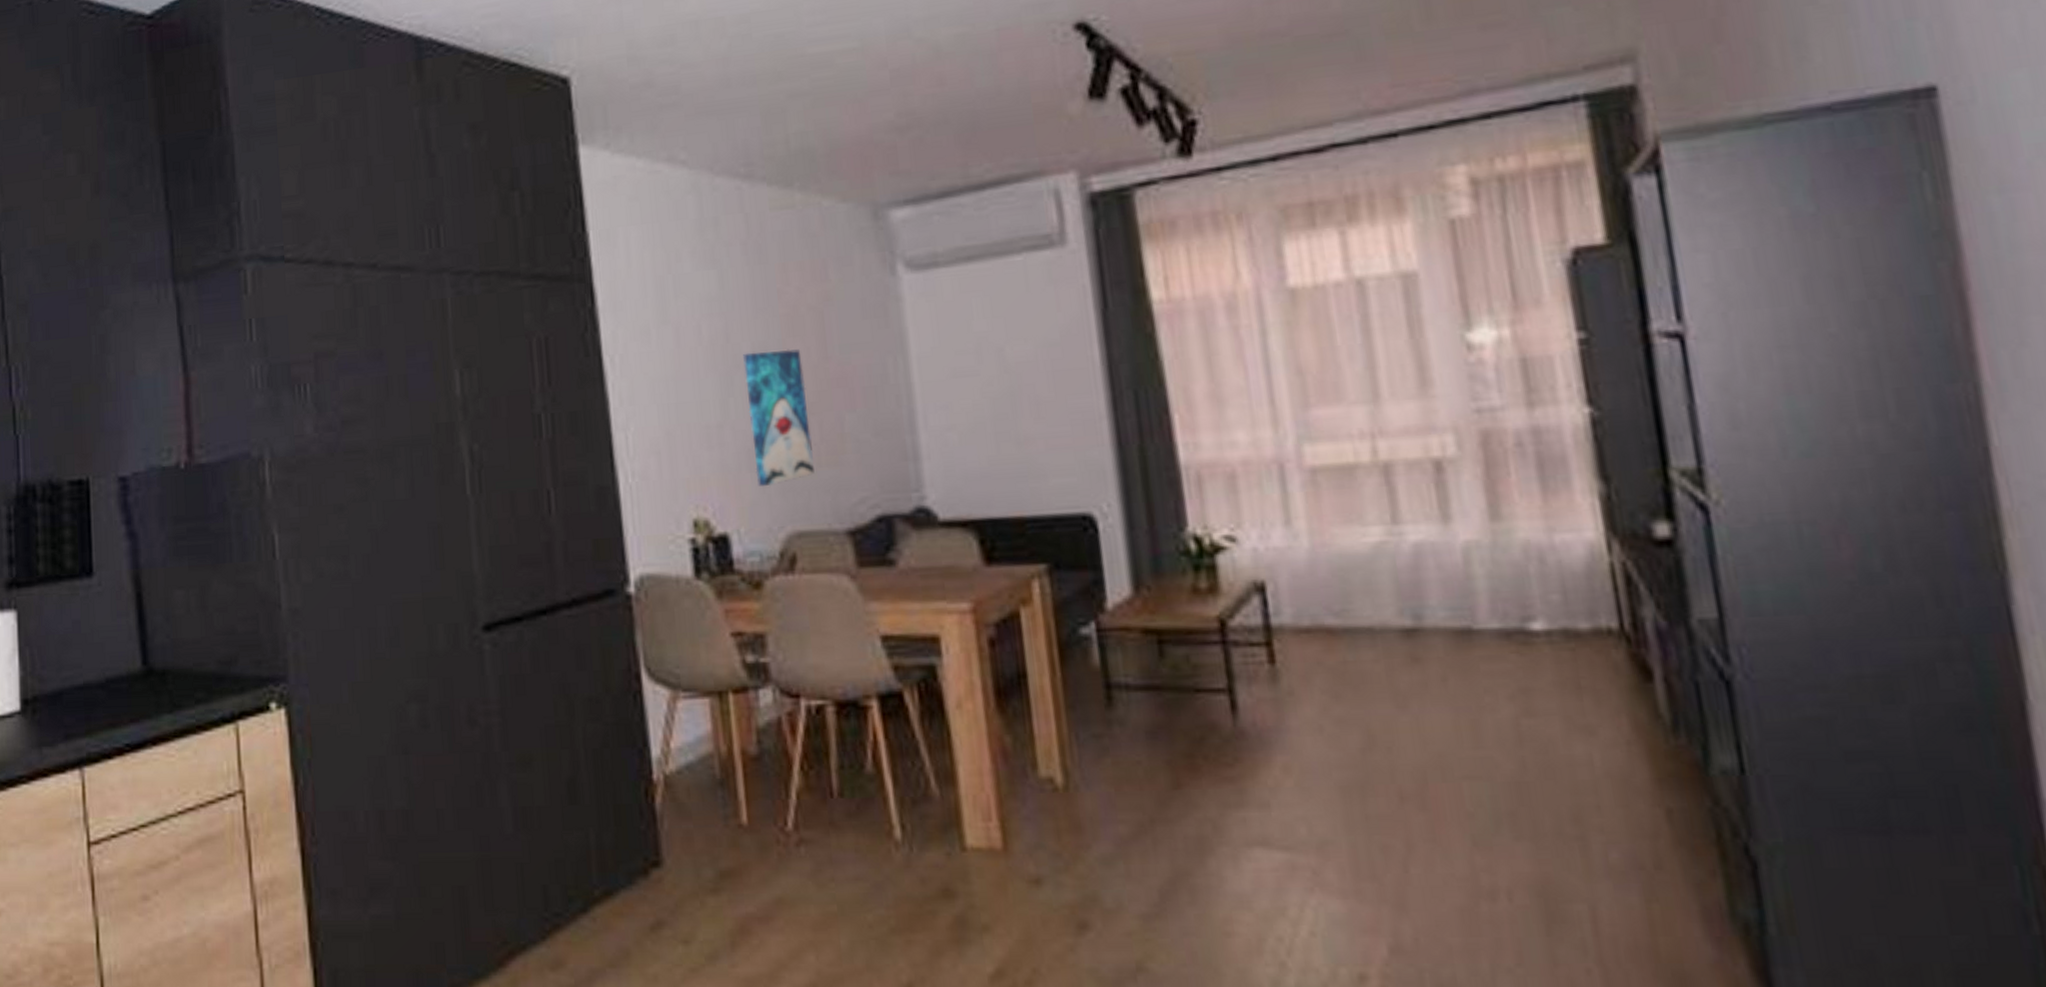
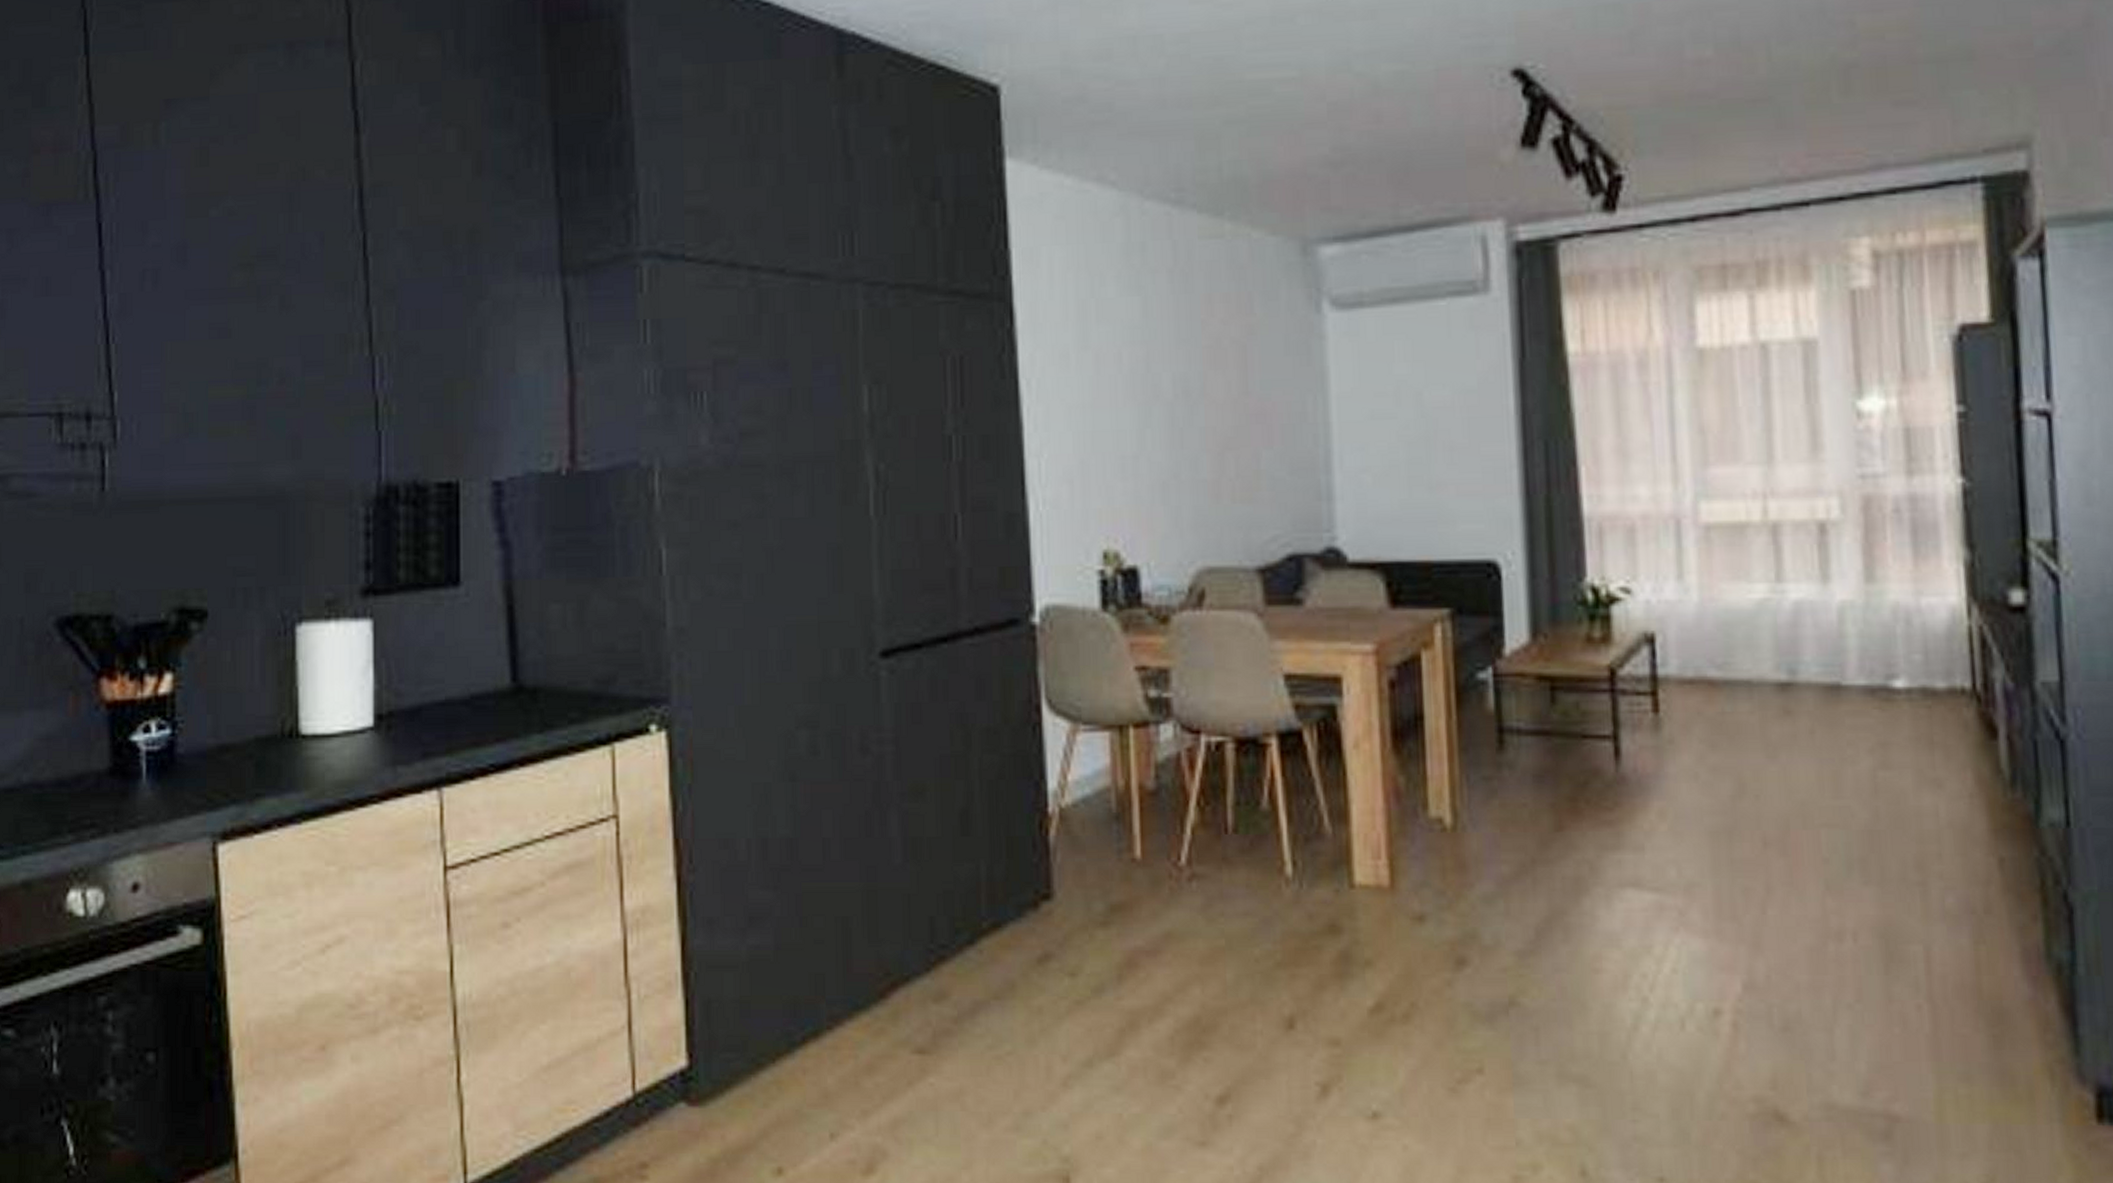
wall art: present [743,349,814,486] -> none [1163,382,1228,520]

